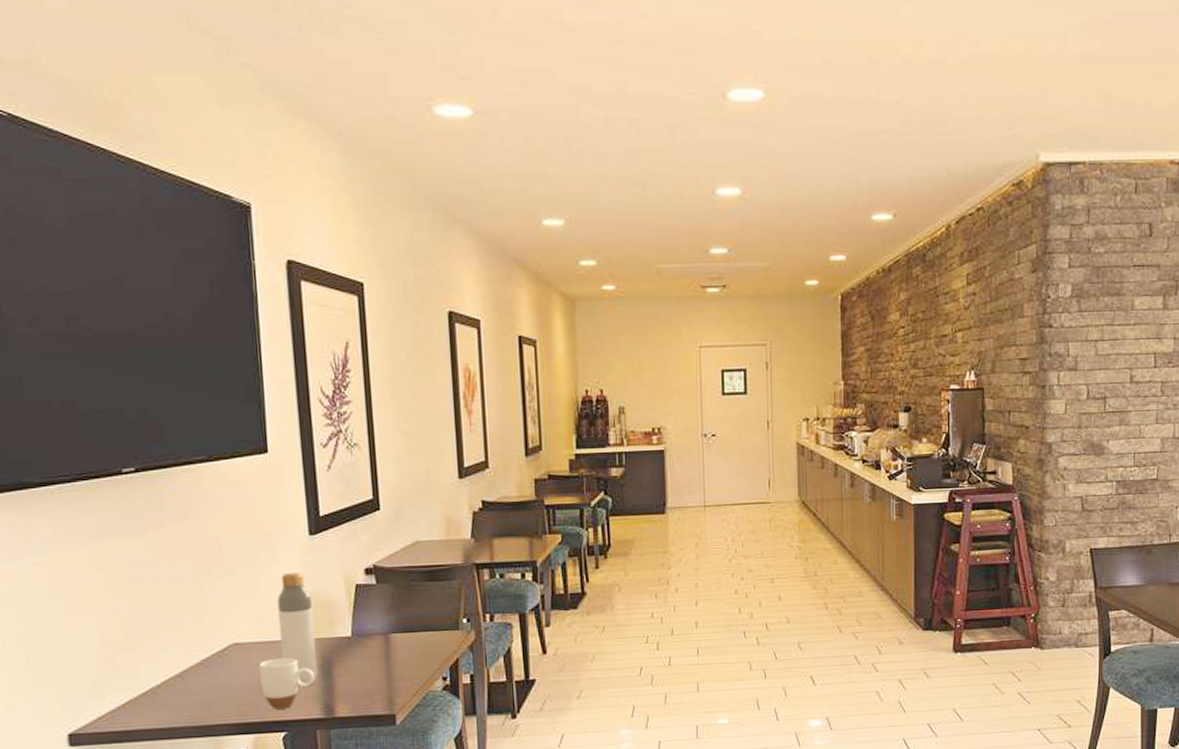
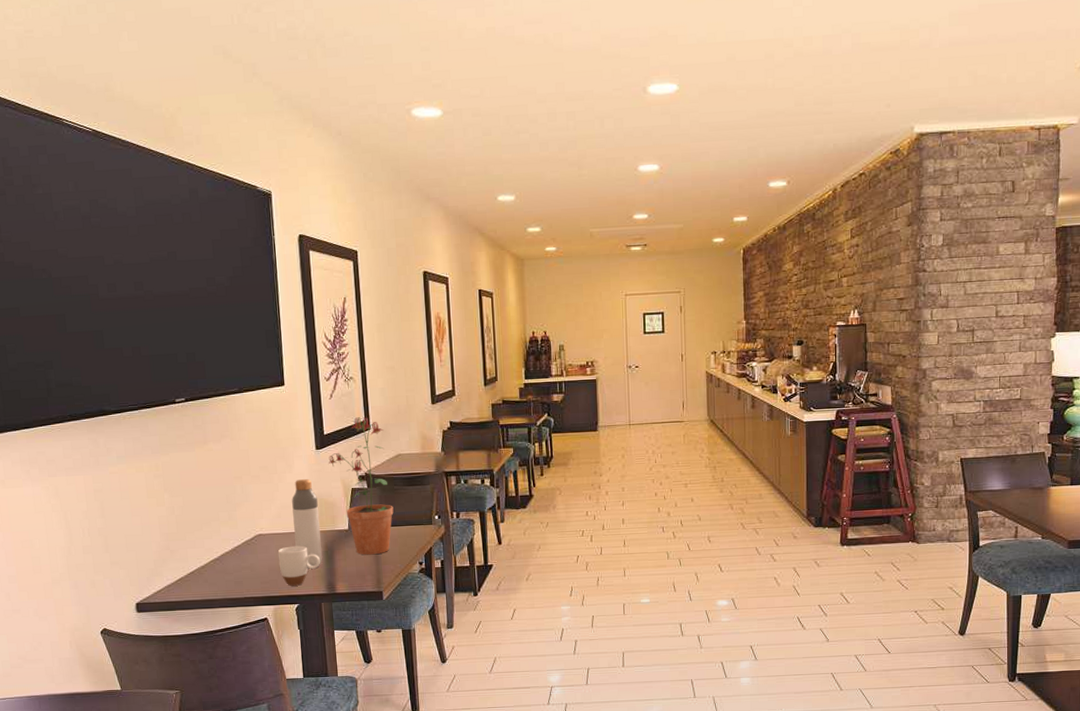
potted plant: none [325,494,410,669] -> present [328,417,394,555]

